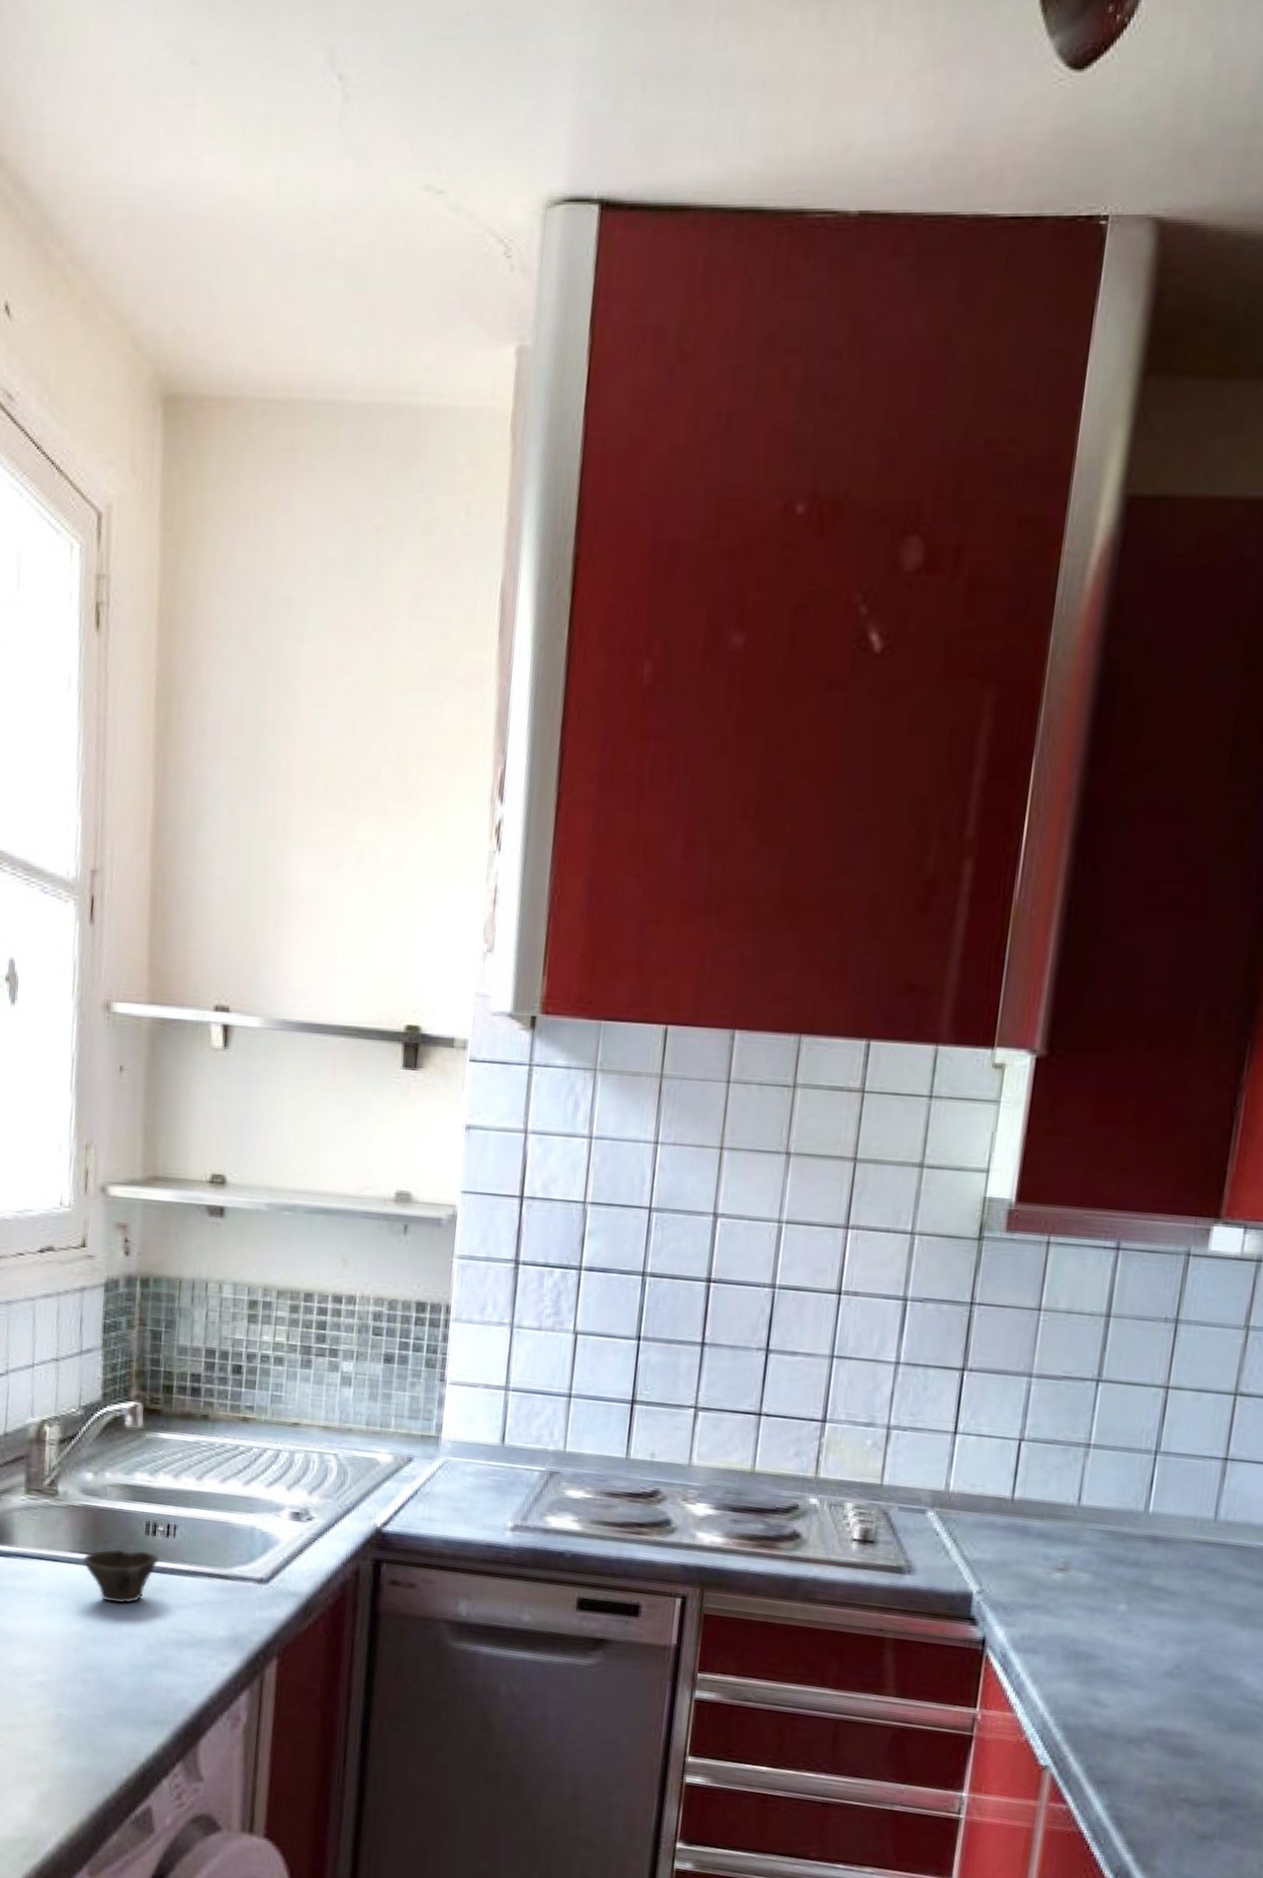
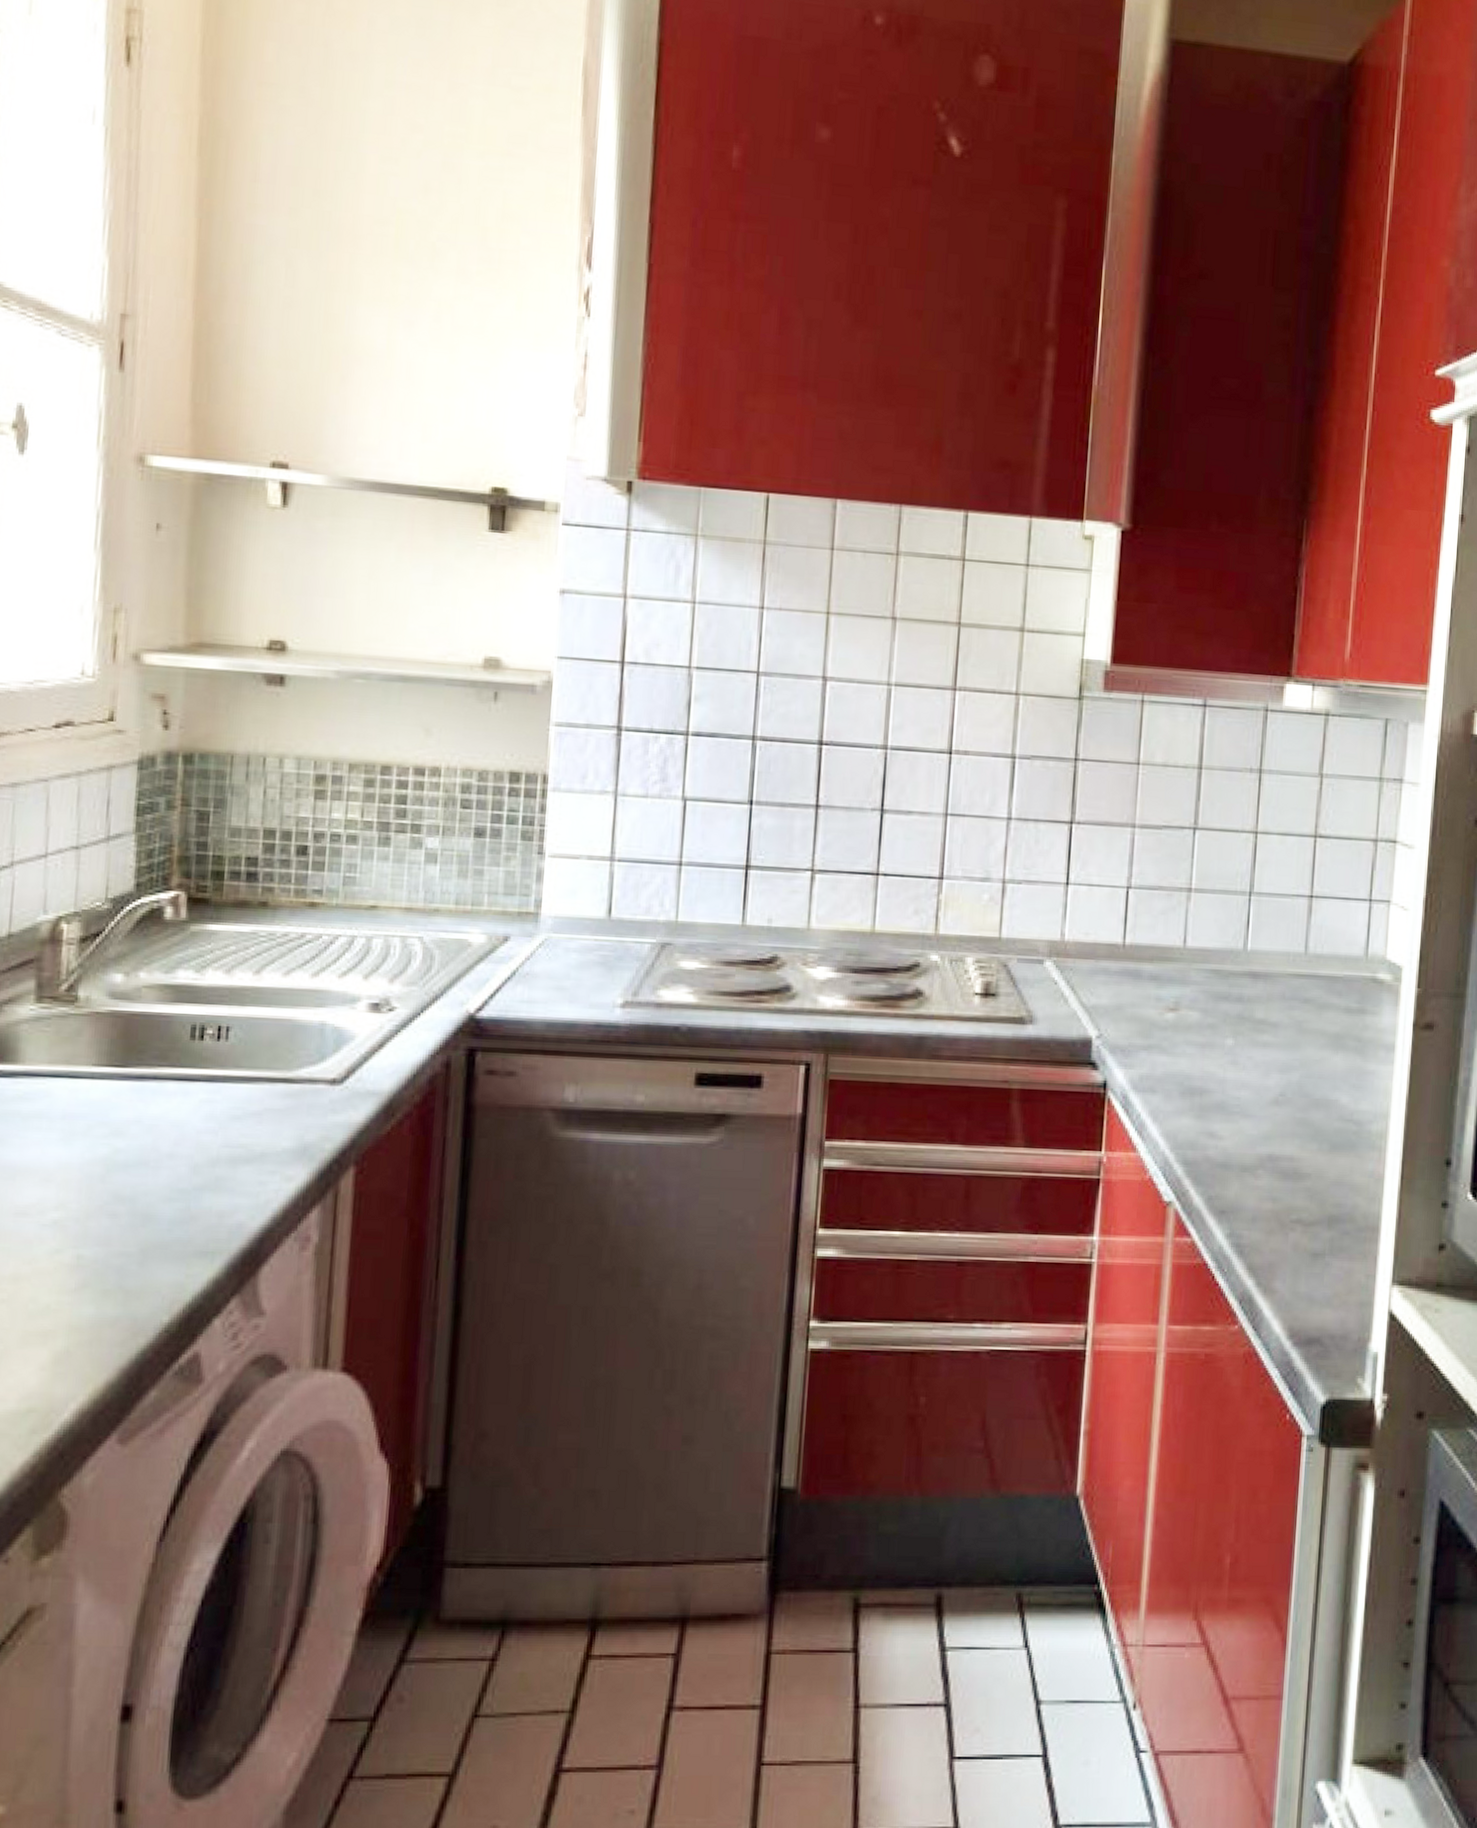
cup: present [83,1548,160,1604] -> none [111,1058,209,1121]

